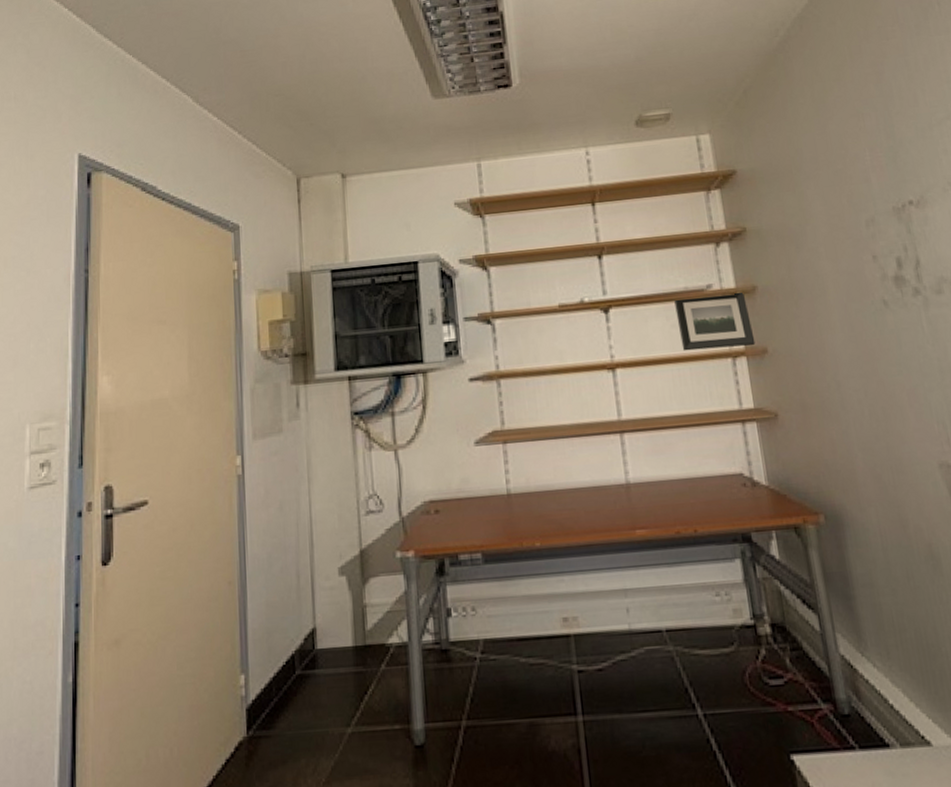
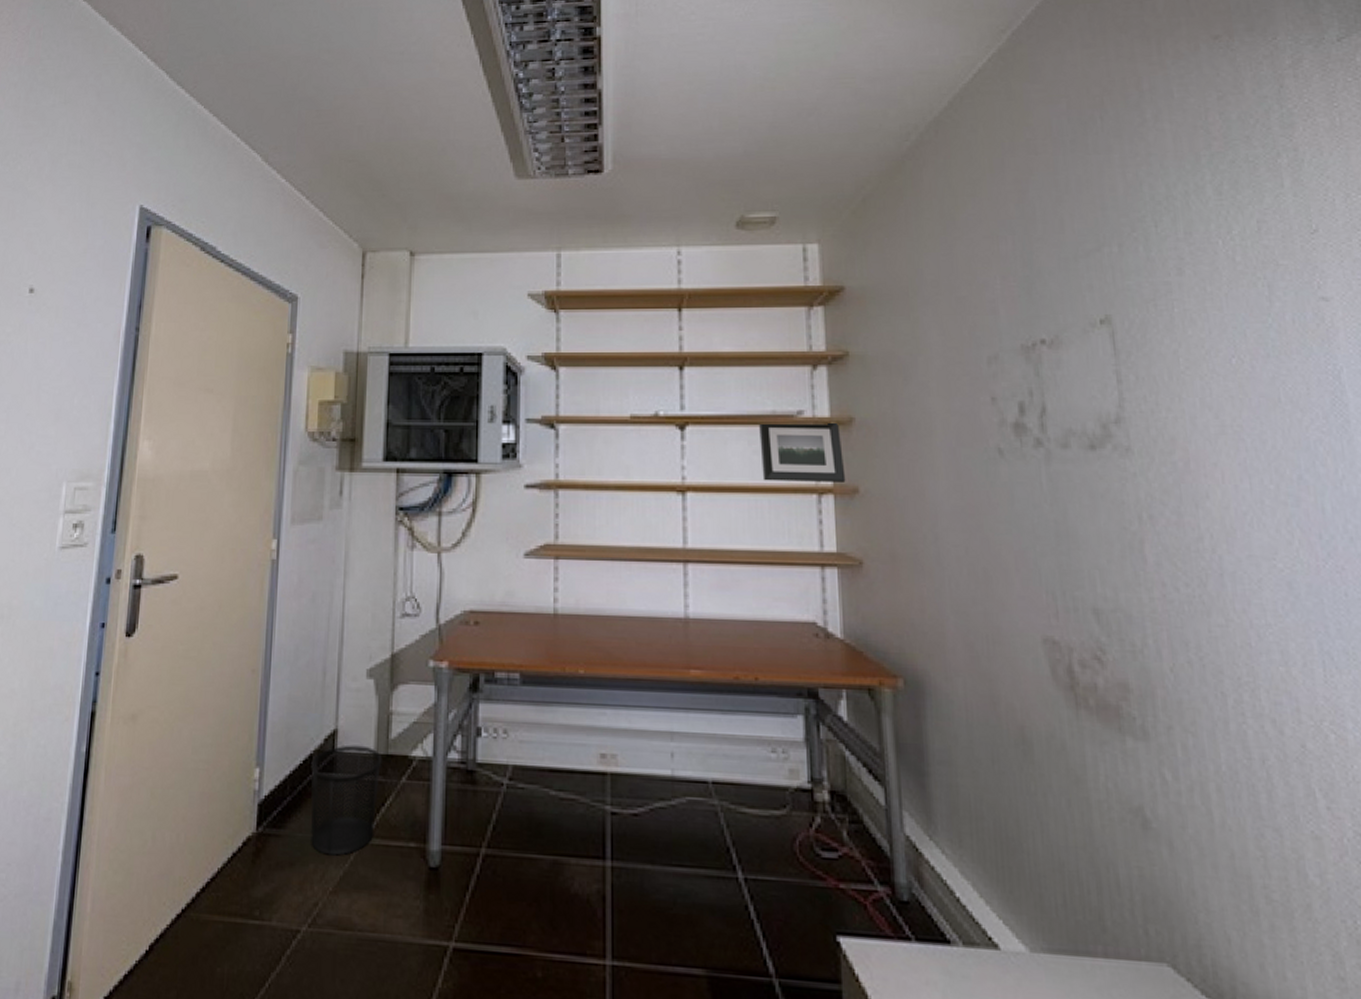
waste bin: none [294,639,361,750] -> present [311,744,382,857]

